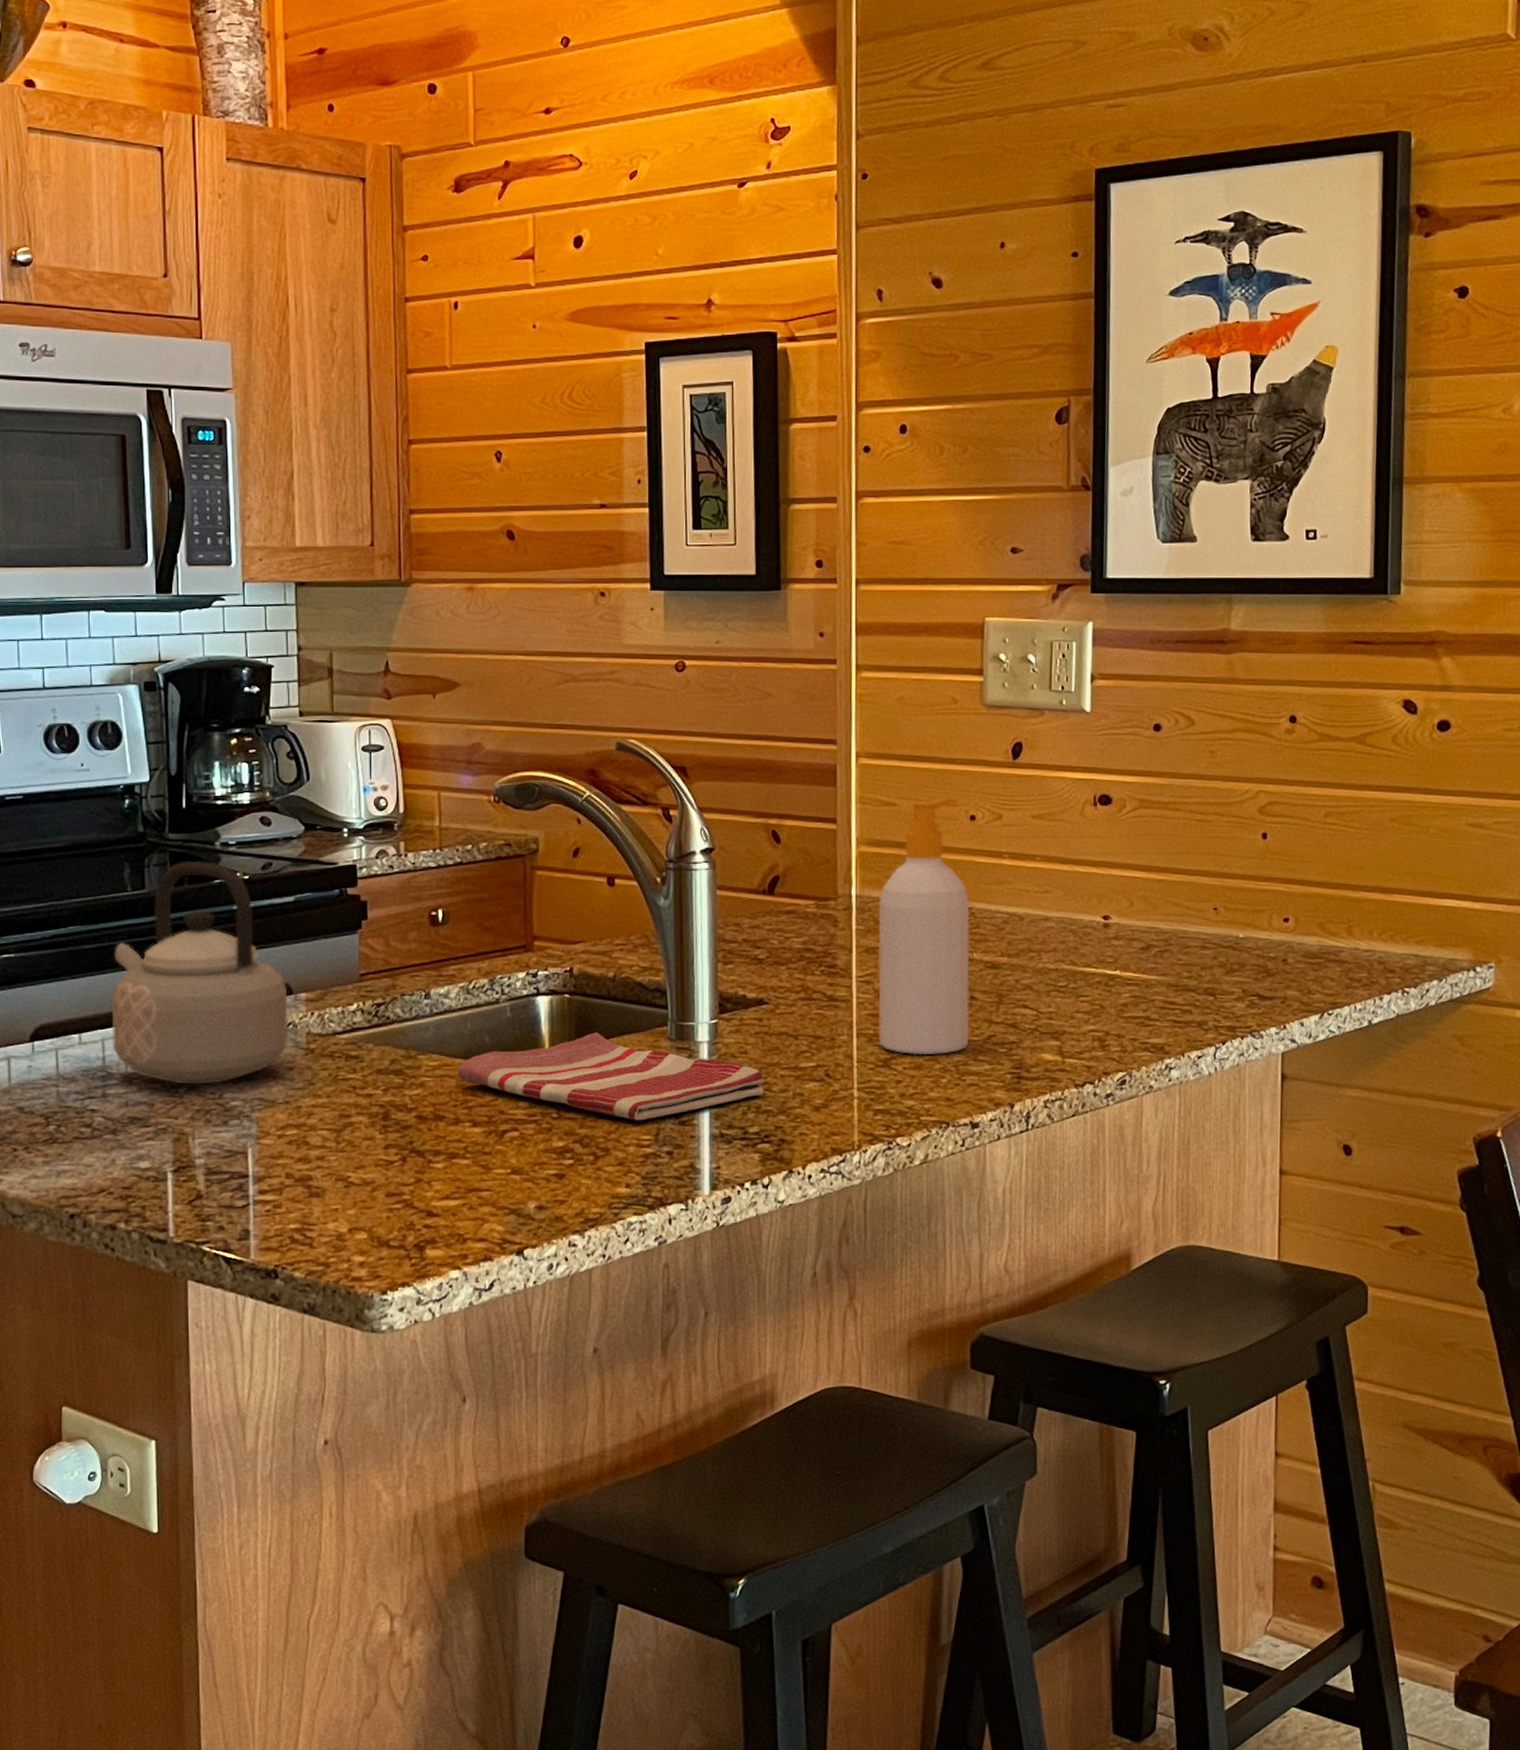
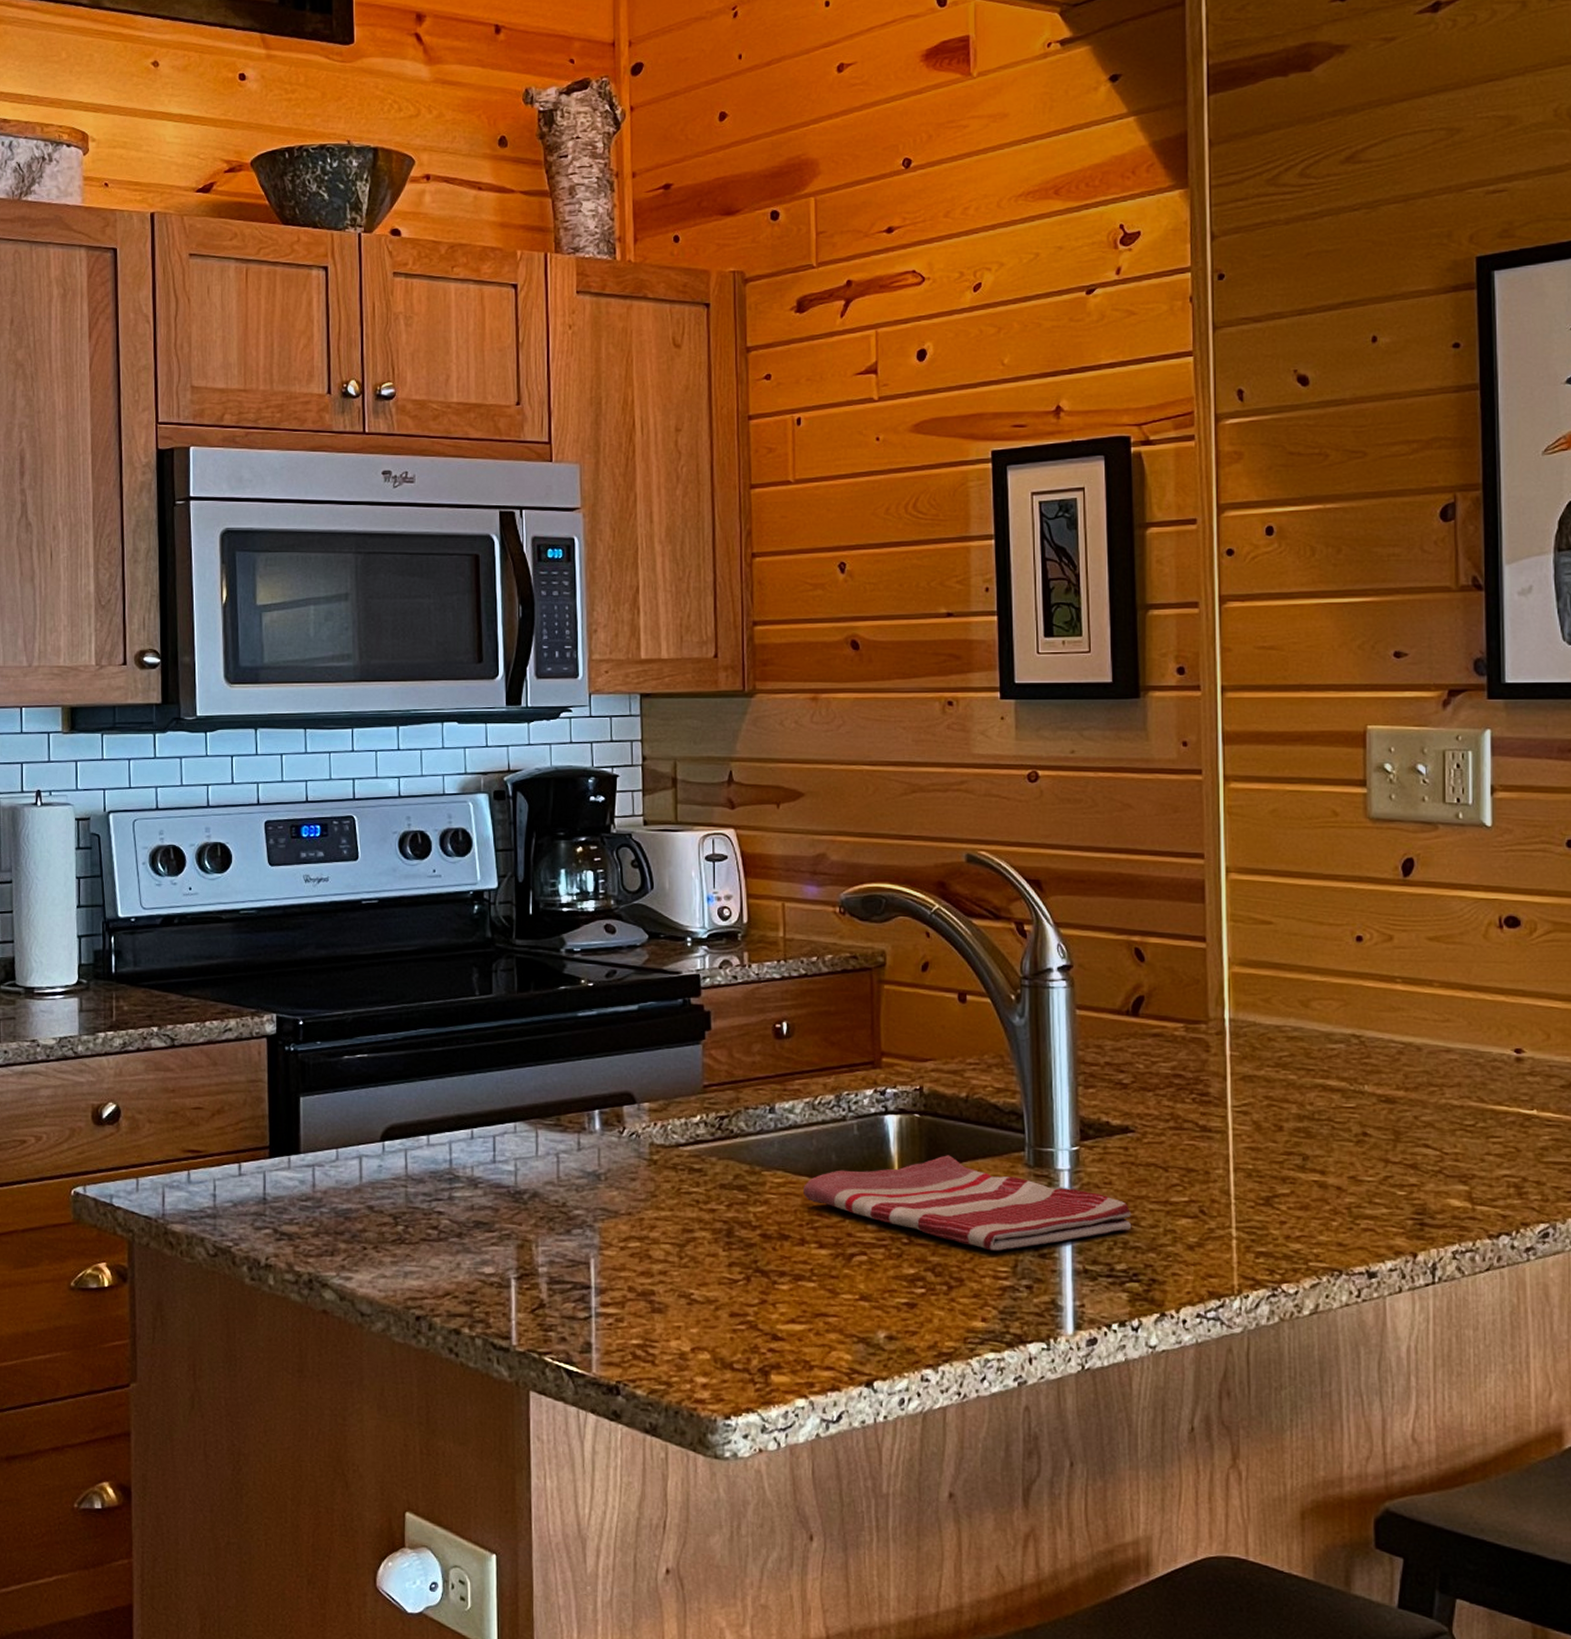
teapot: present [111,860,289,1085] -> none [458,966,632,1191]
soap bottle: present [878,797,970,1055] -> none [1255,916,1363,1195]

